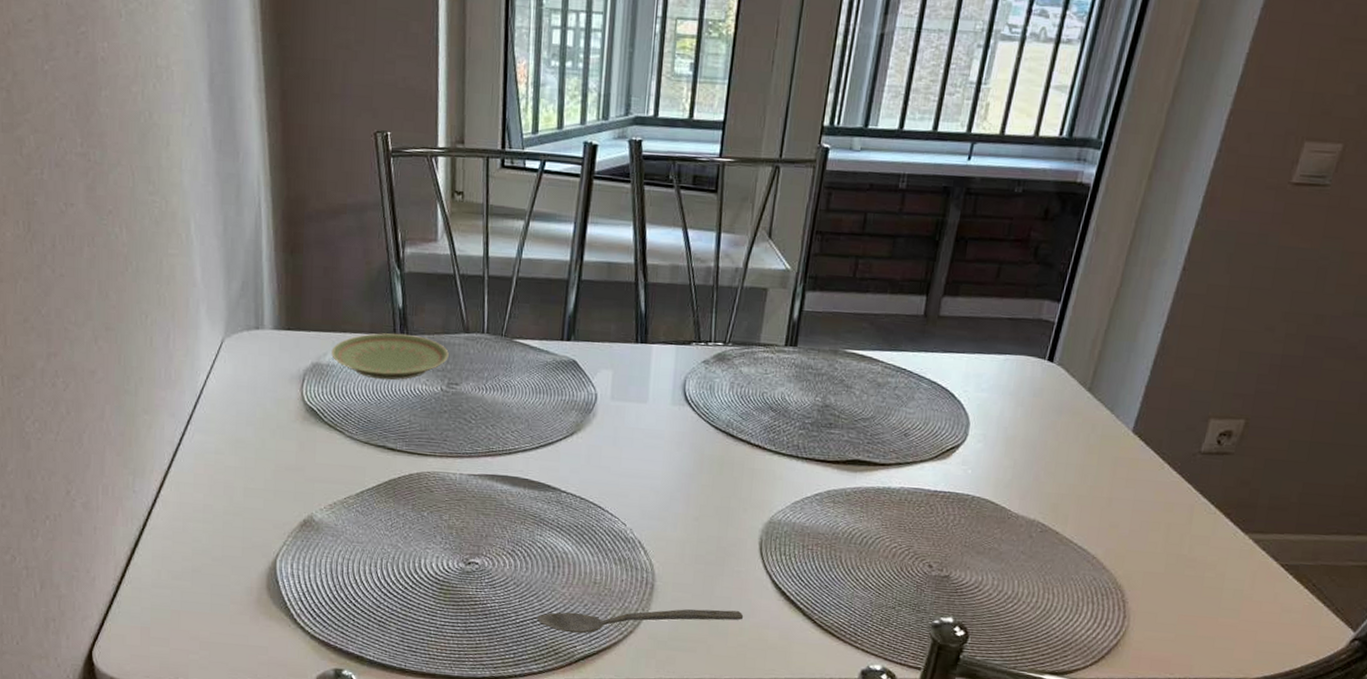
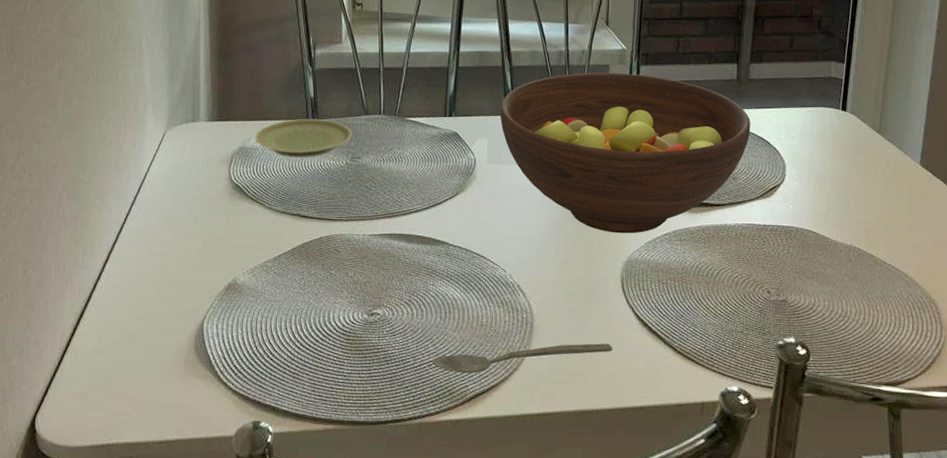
fruit bowl: none [628,296,934,492] -> present [499,72,751,234]

